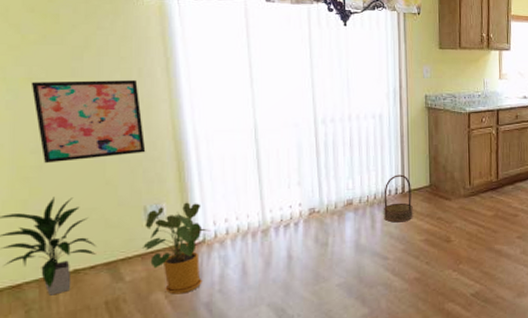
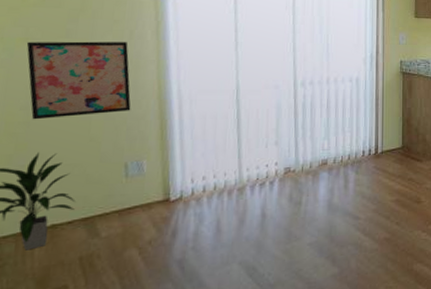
house plant: present [143,202,211,295] -> none [121,159,189,251]
basket: present [384,174,413,223] -> none [357,136,385,183]

